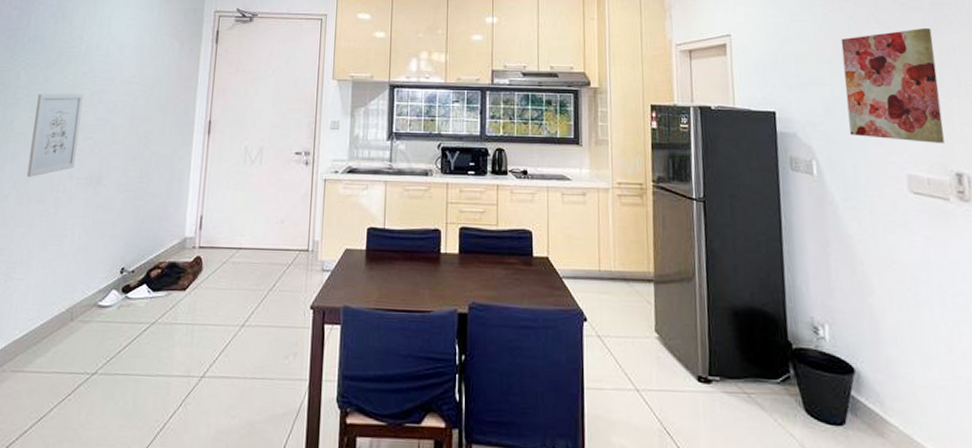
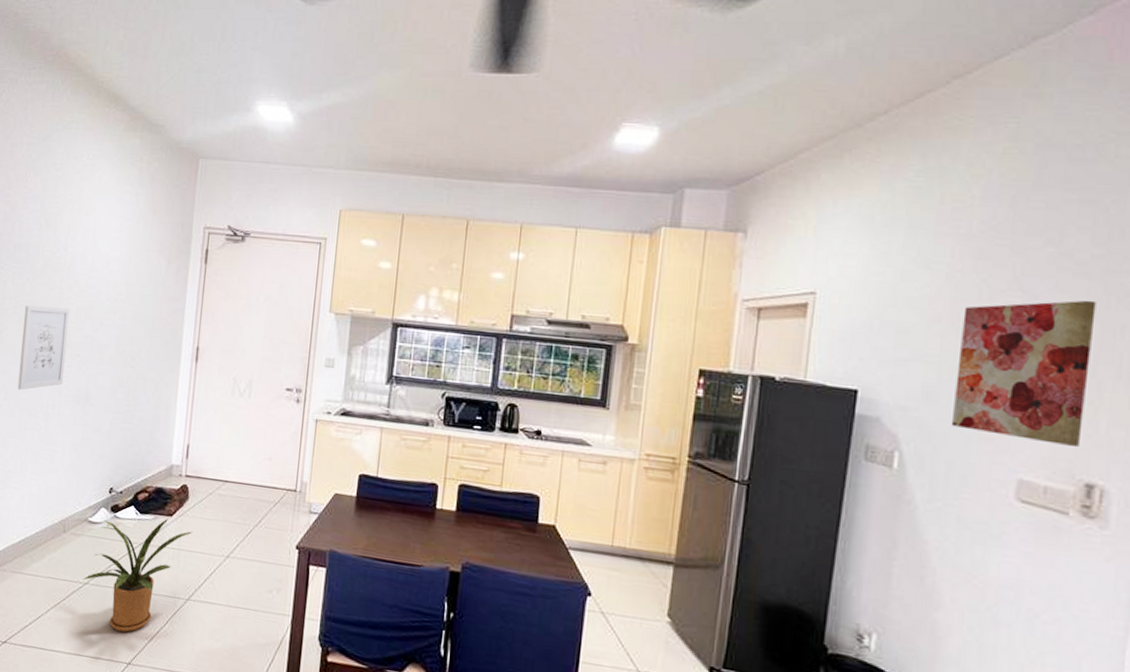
house plant: none [90,292,207,422] -> present [82,518,193,633]

